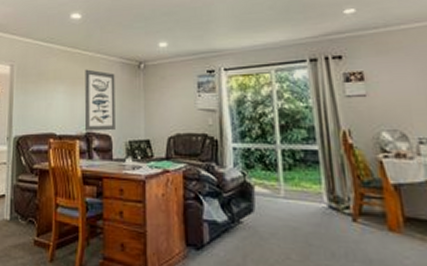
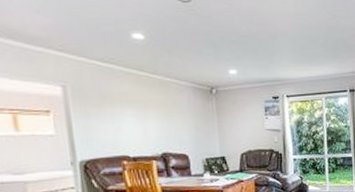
wall art: present [84,69,115,131] -> none [154,93,192,152]

